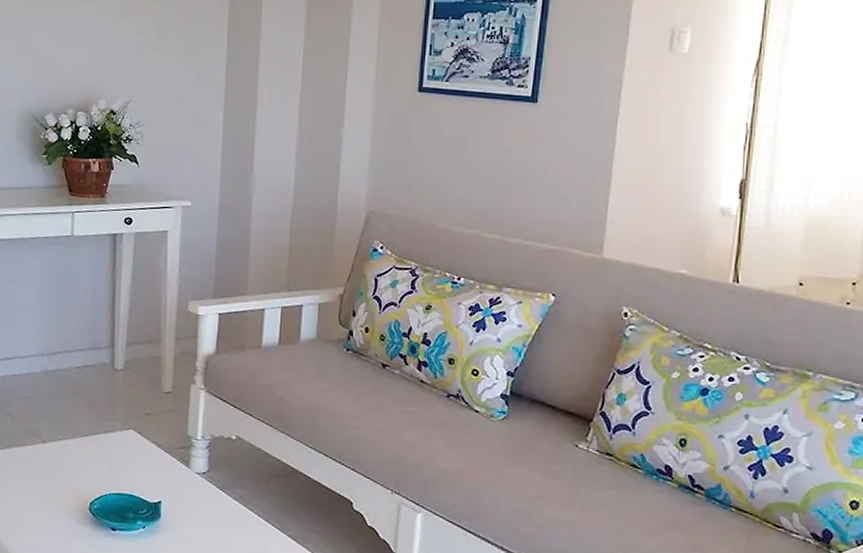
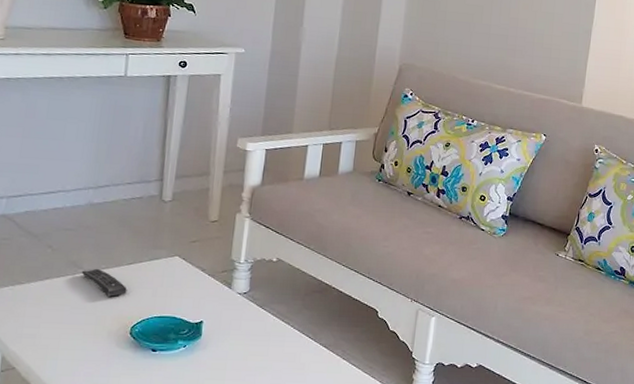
remote control: none [40,439,84,470] -> present [81,268,127,297]

